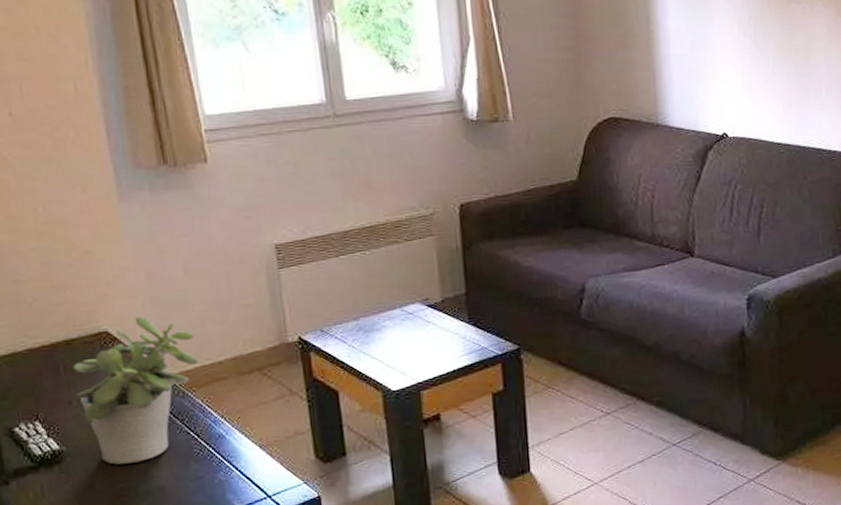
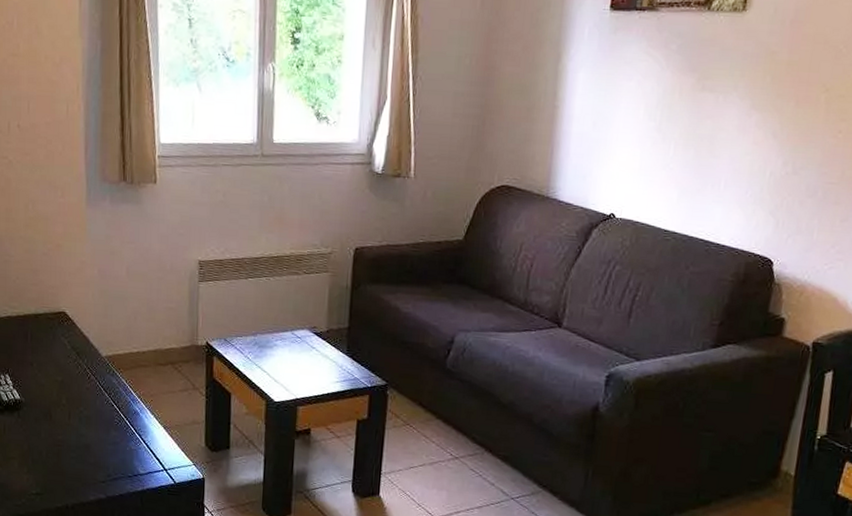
potted plant: present [73,316,199,465] -> none [36,304,128,422]

